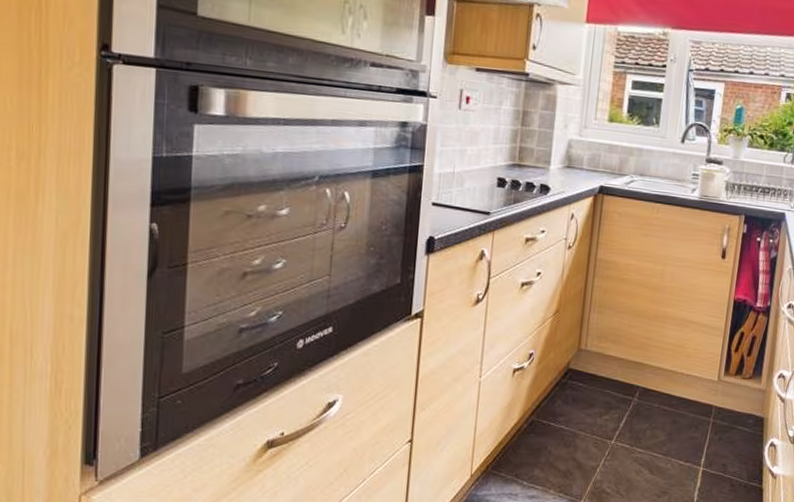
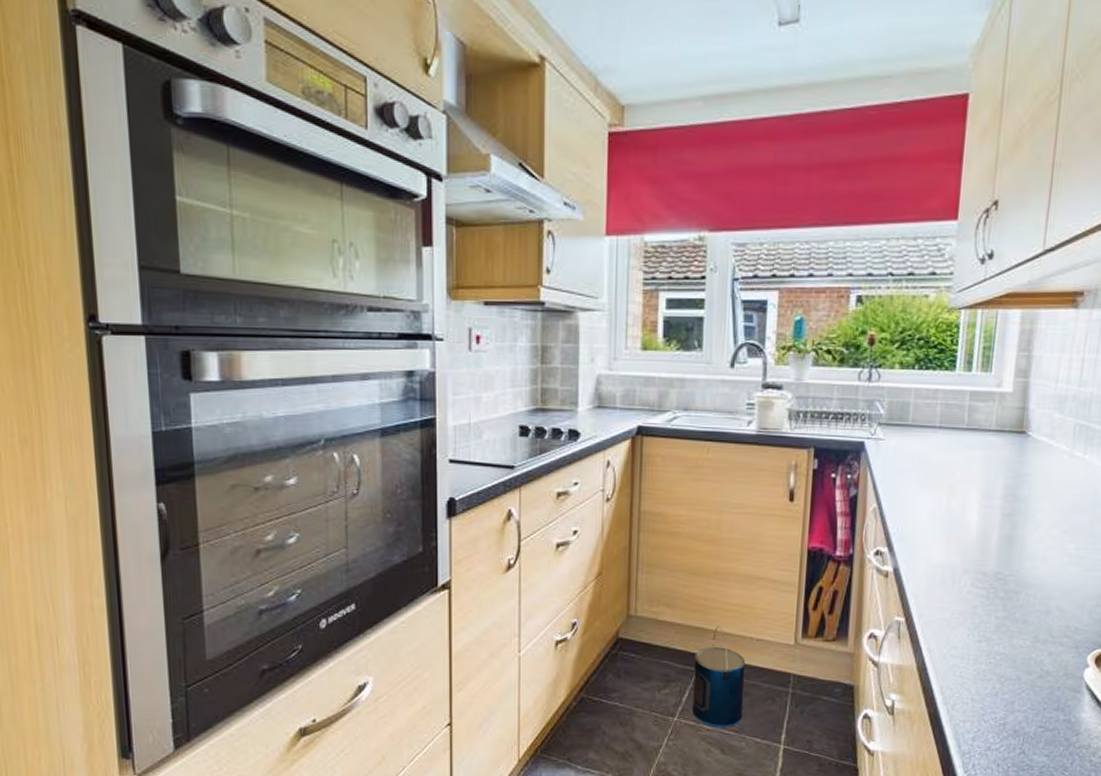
bucket: none [628,362,676,450] -> present [692,626,746,727]

